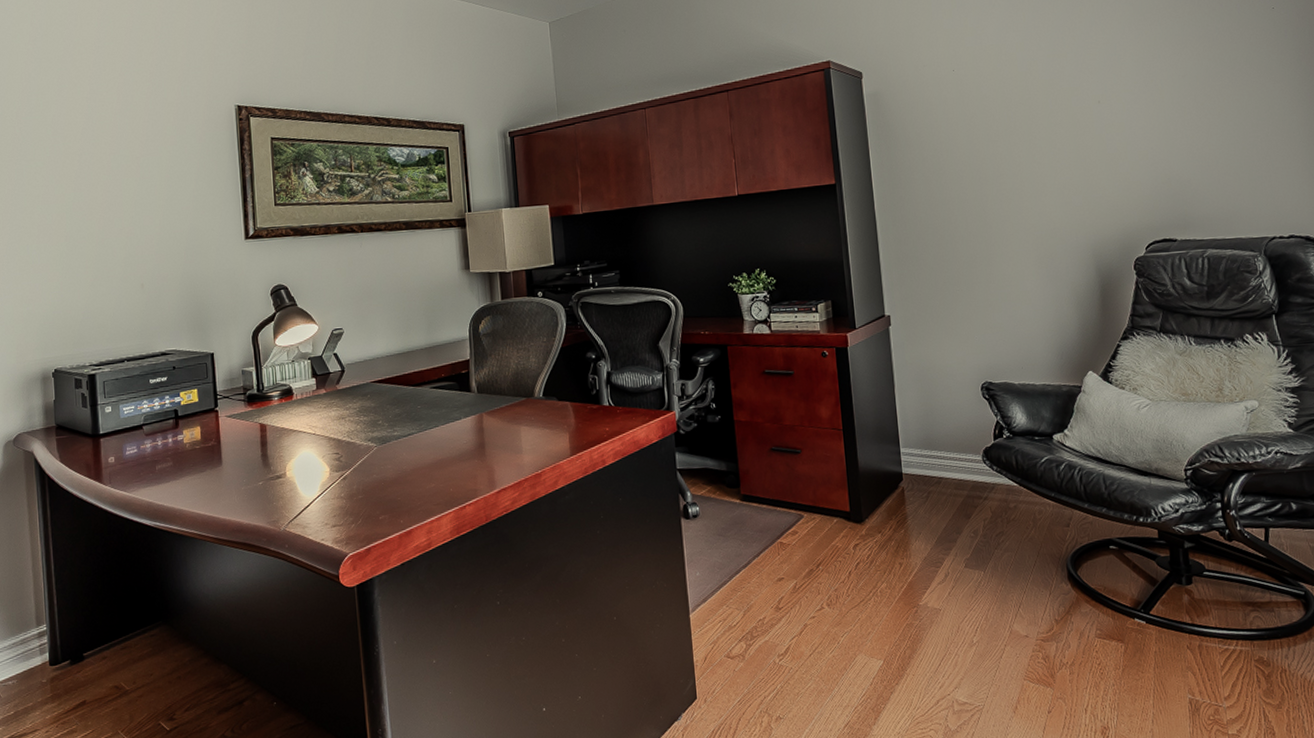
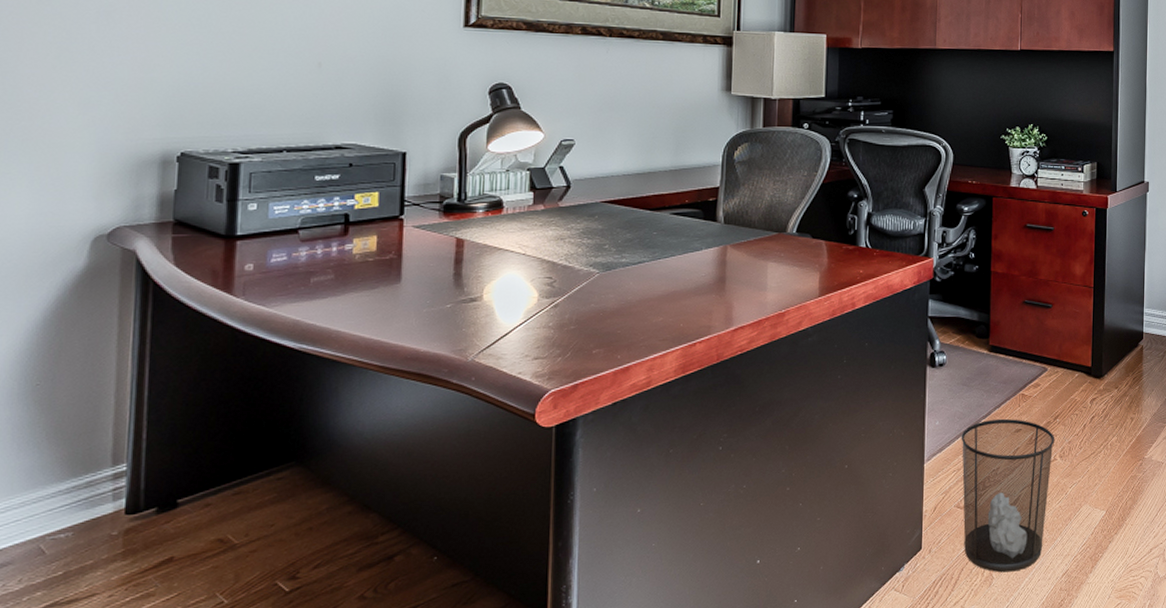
waste bin: none [723,567,821,723] -> present [961,418,1055,573]

